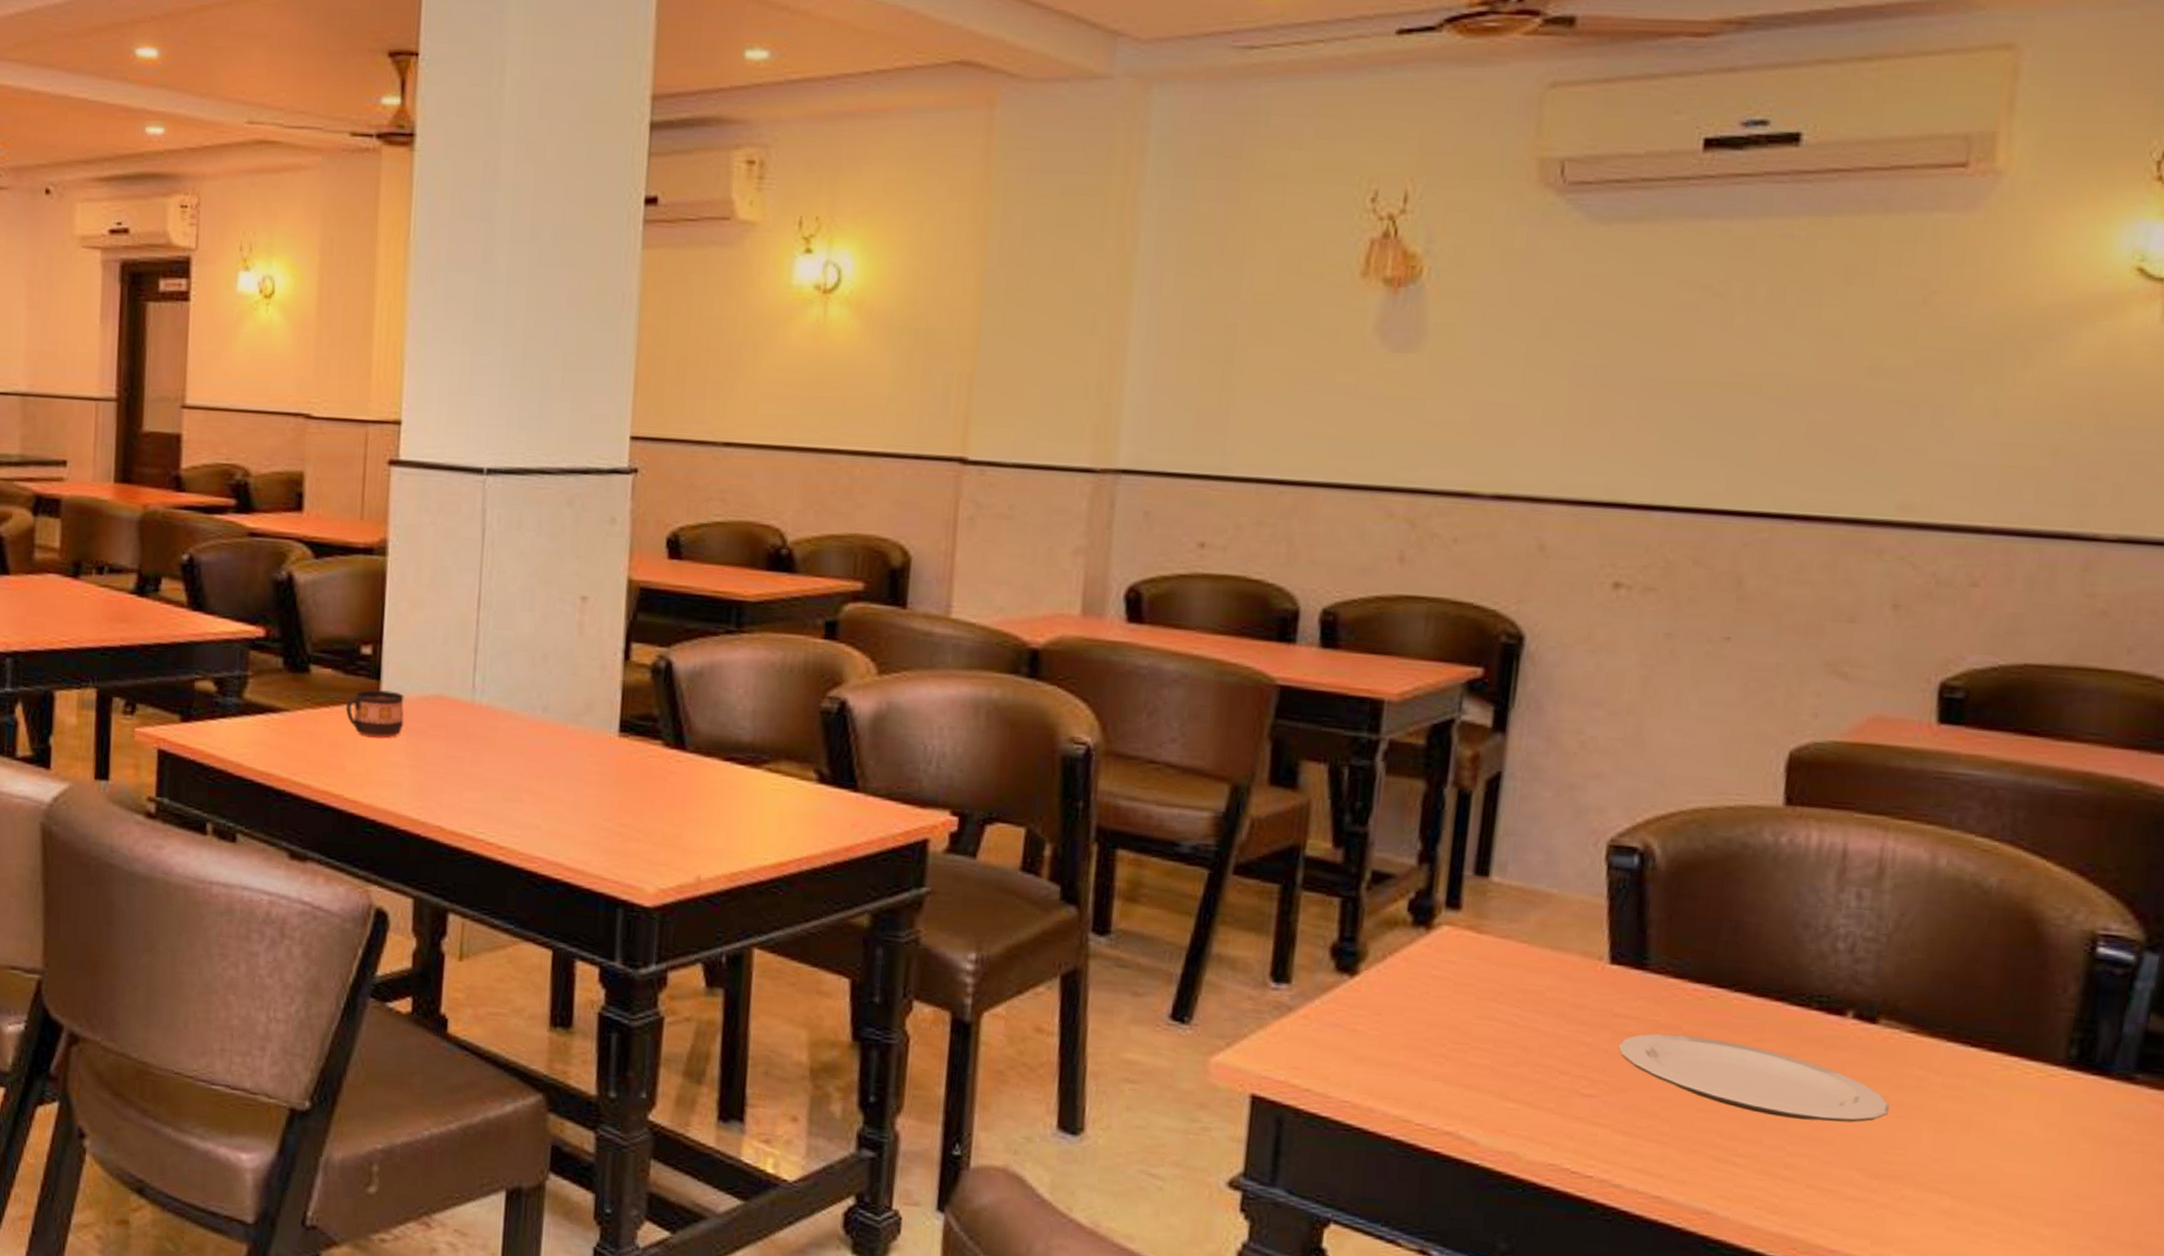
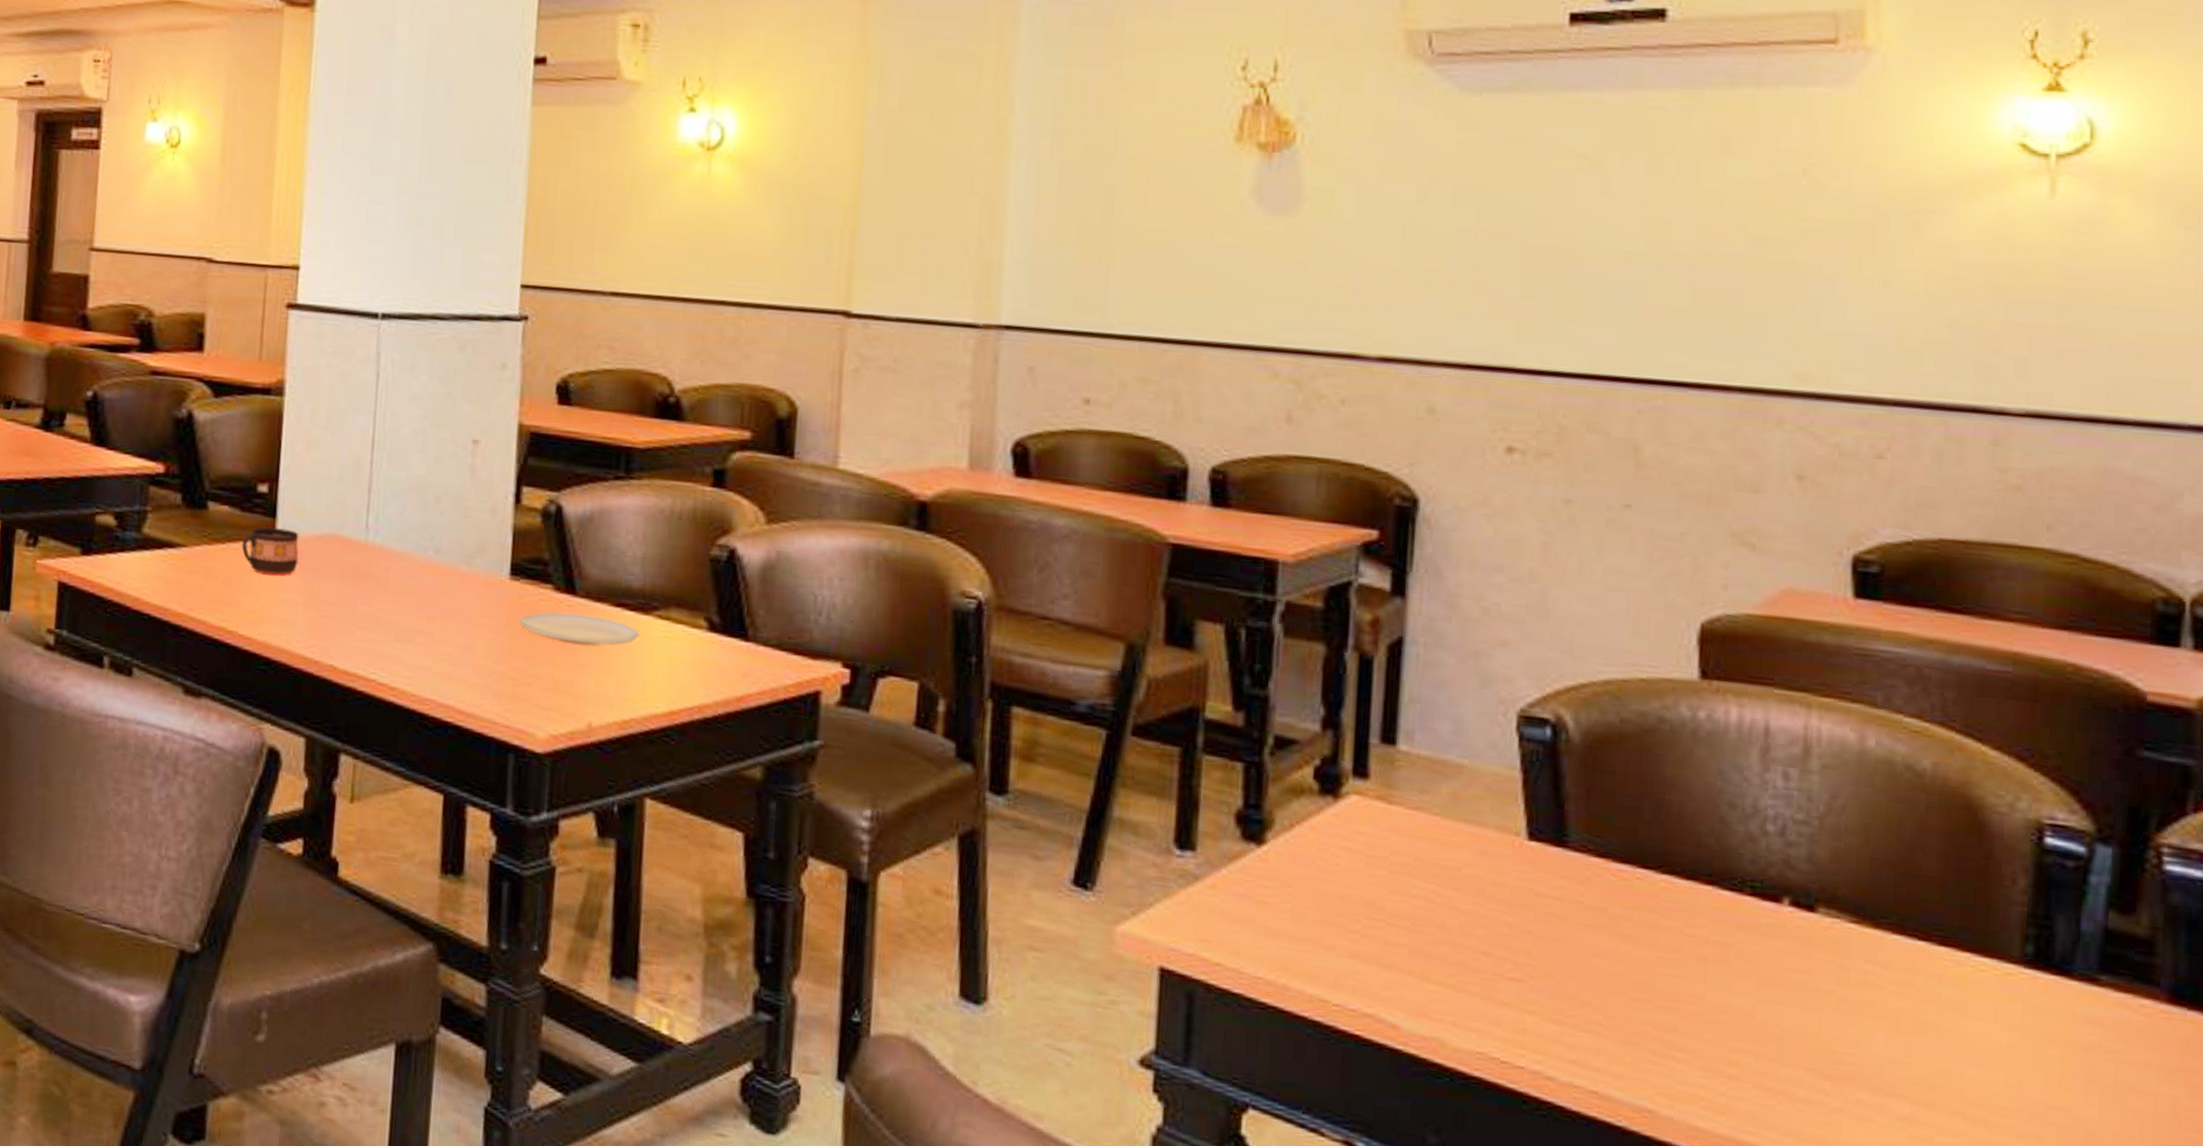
plate: none [628,768,749,801] -> present [519,612,640,646]
plate: present [1618,1033,1890,1123] -> none [1542,915,1837,1018]

